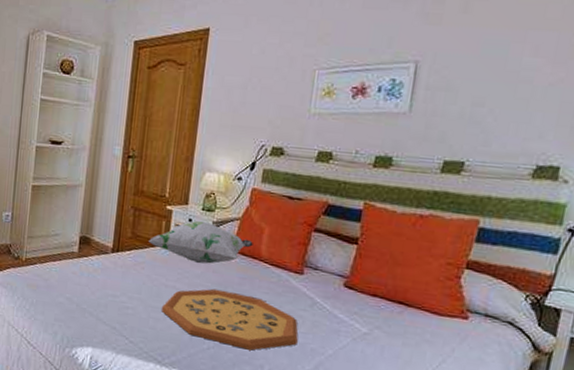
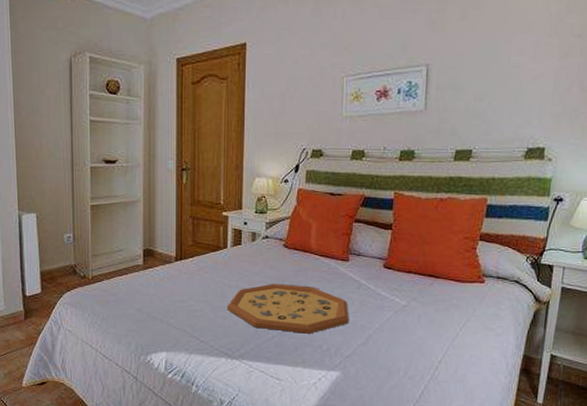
decorative pillow: present [149,220,253,264] -> none [209,222,303,262]

